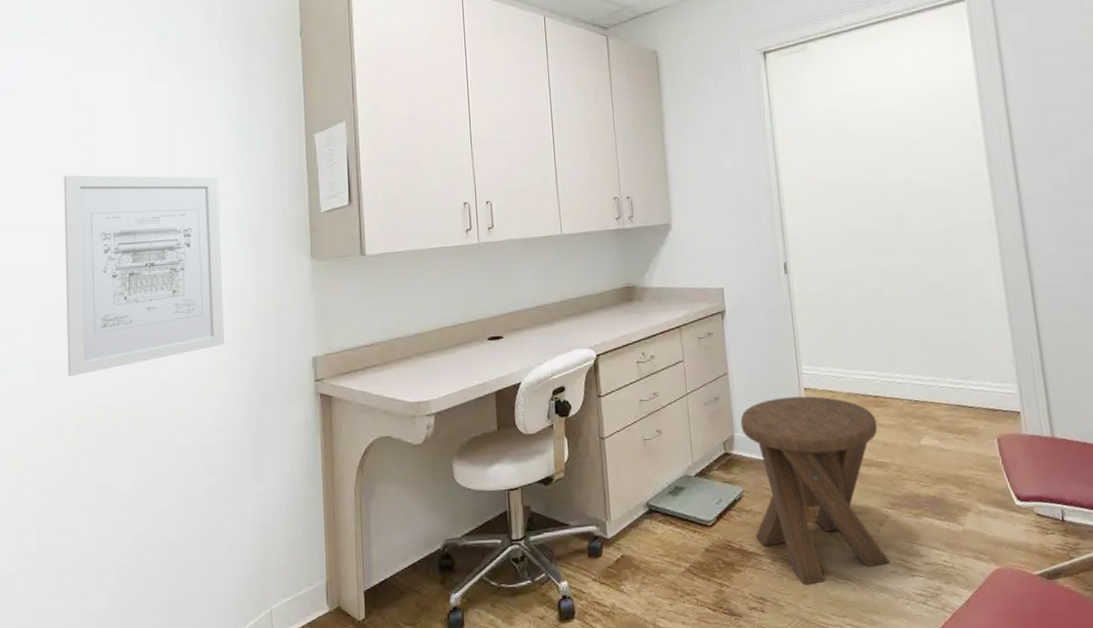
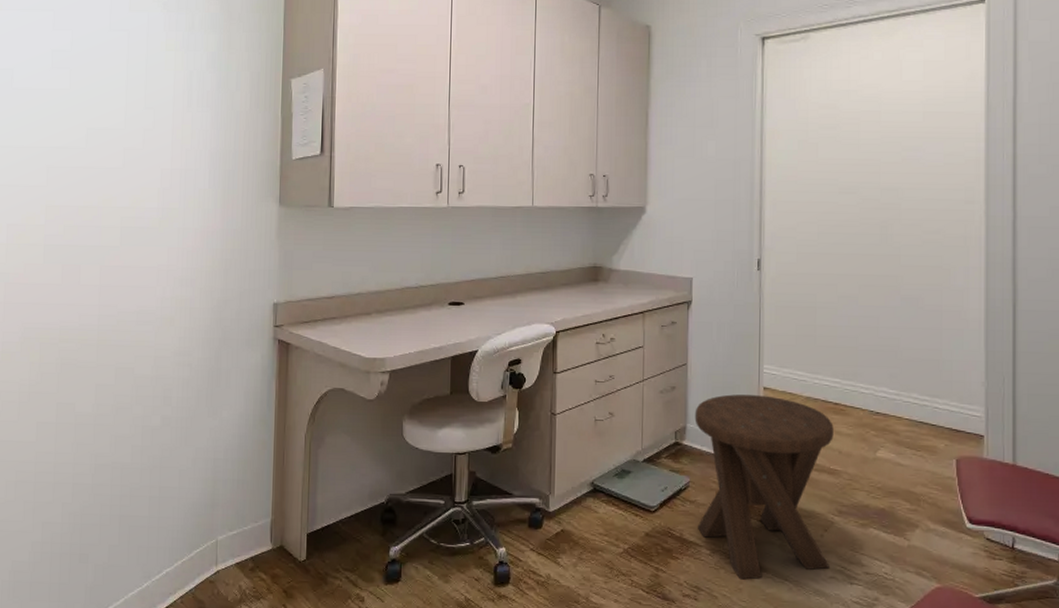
wall art: present [63,175,224,377] -> none [35,97,193,297]

